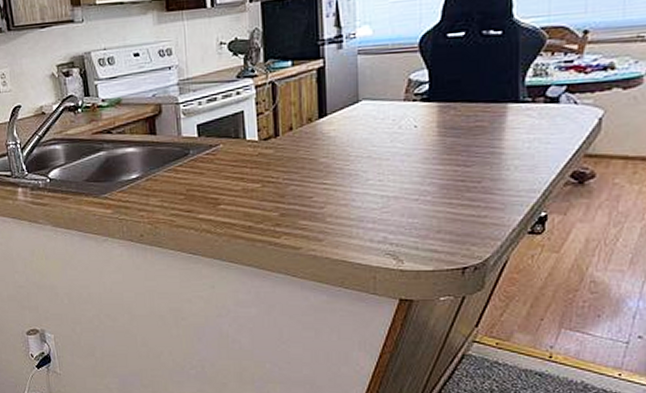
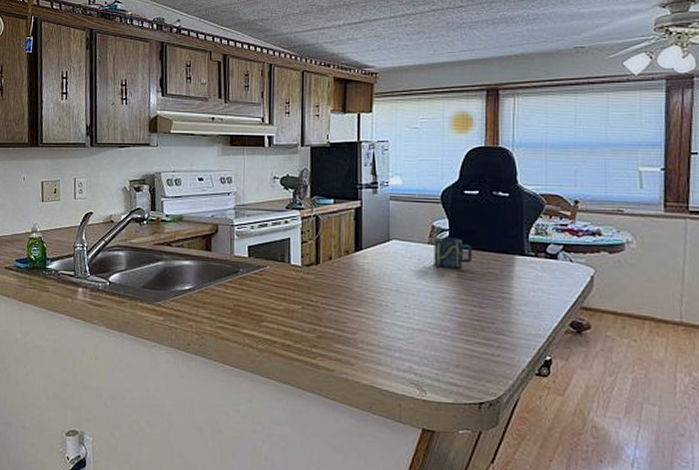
cup: none [411,90,456,126] -> present [434,237,472,268]

